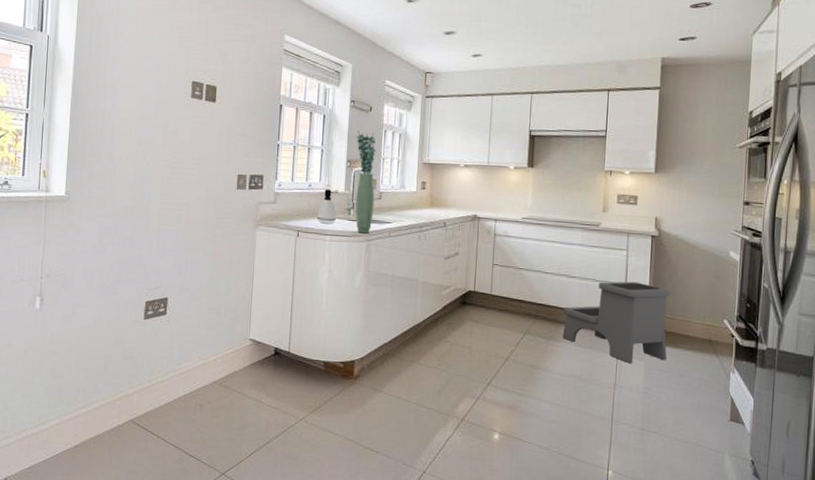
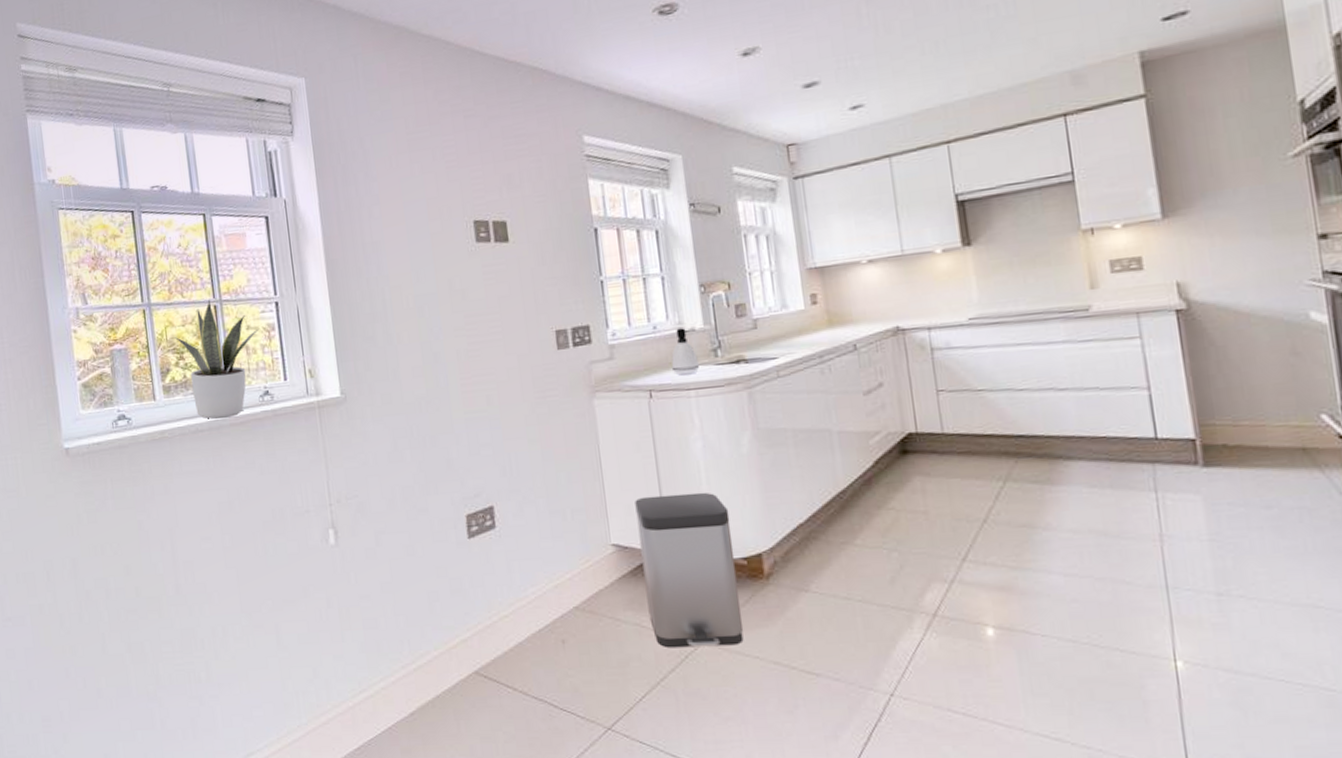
pedal bin: none [267,307,338,424] -> present [635,492,744,648]
vase: present [355,131,376,234] -> none [705,241,751,380]
step stool: present [562,281,672,364] -> none [1058,380,1237,502]

